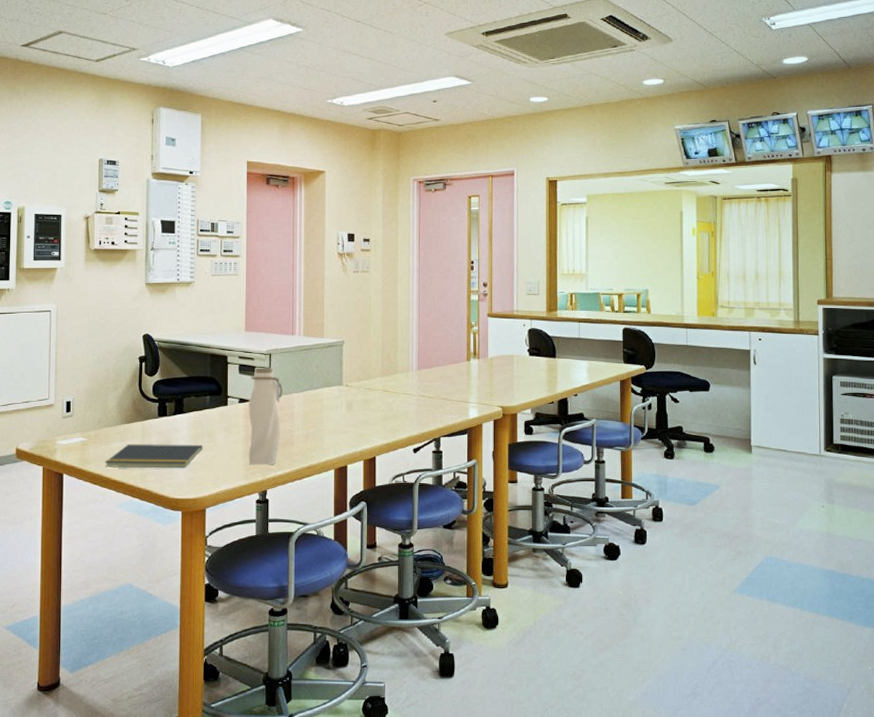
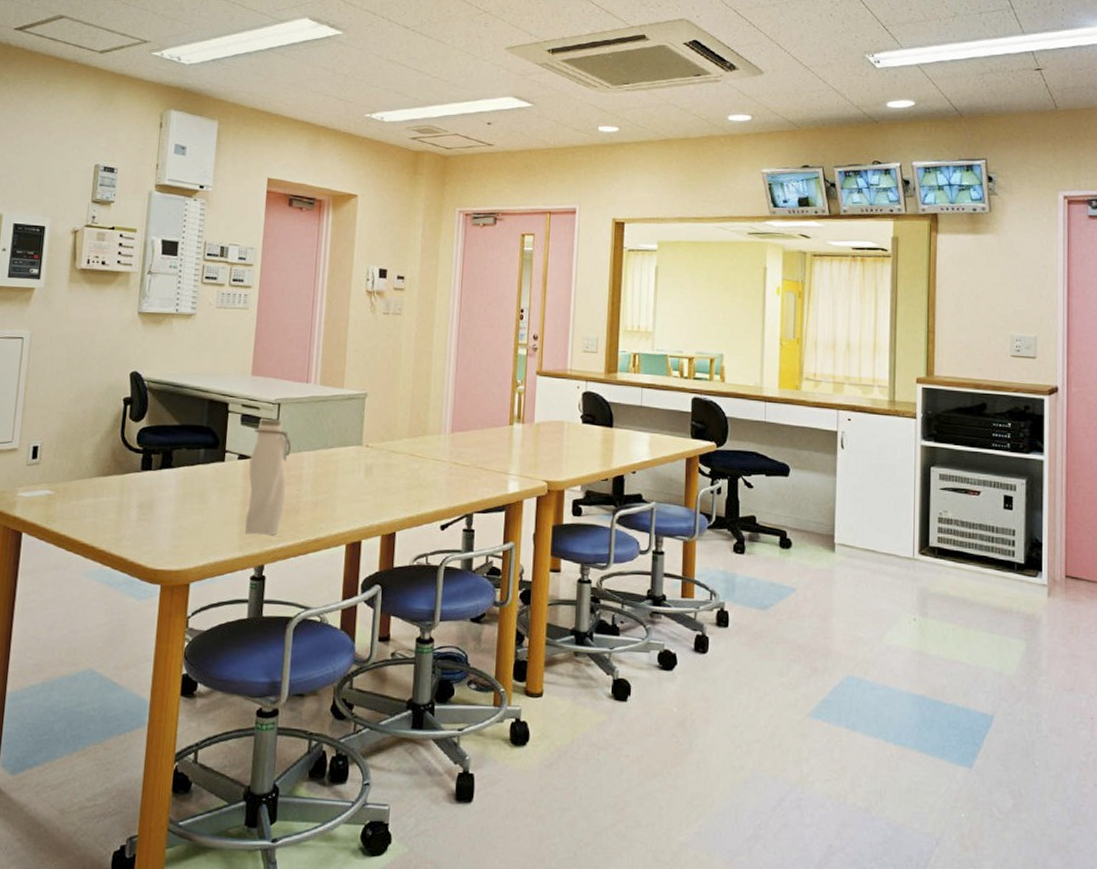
notepad: present [105,444,203,469] -> none [73,501,192,534]

